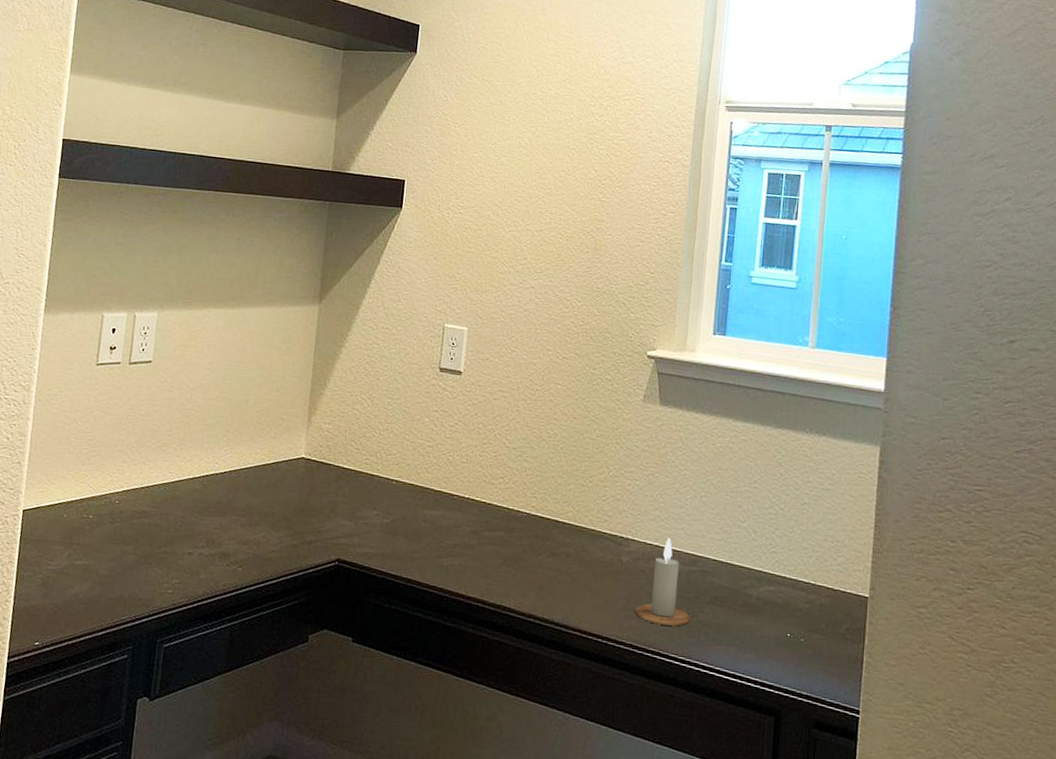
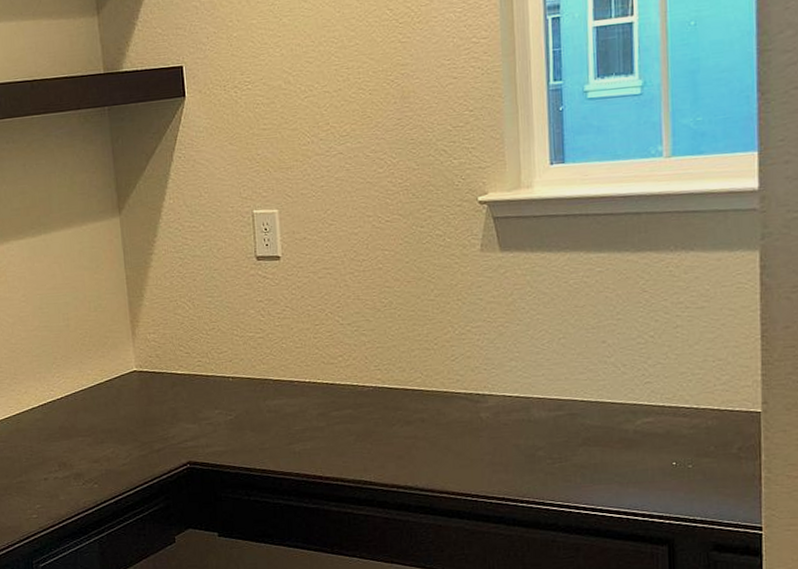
candle: present [635,538,691,626] -> none [503,386,564,474]

